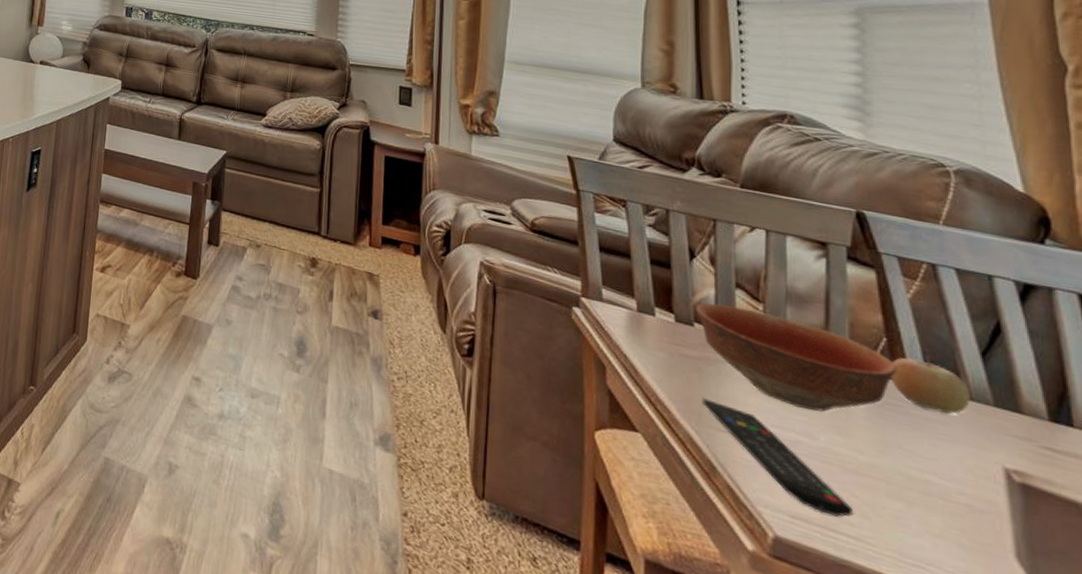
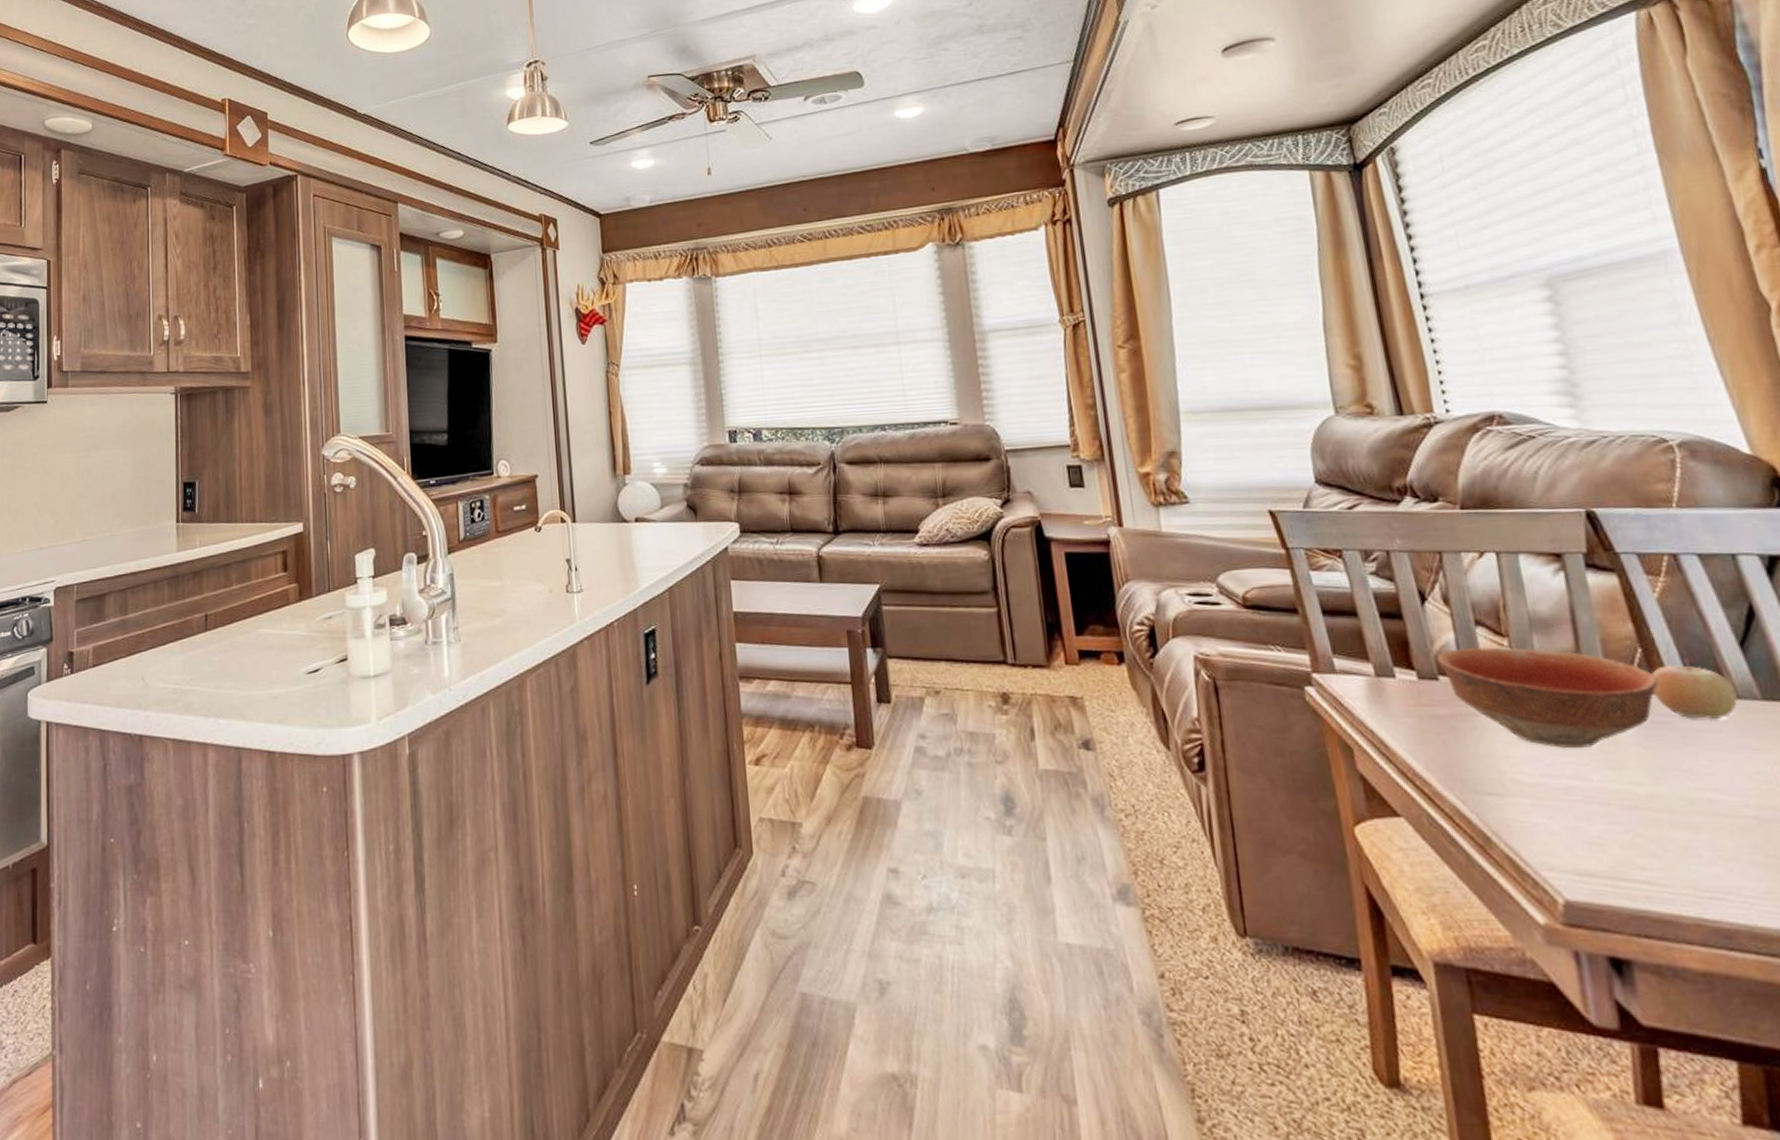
remote control: present [702,398,853,517] -> none [1462,761,1641,863]

